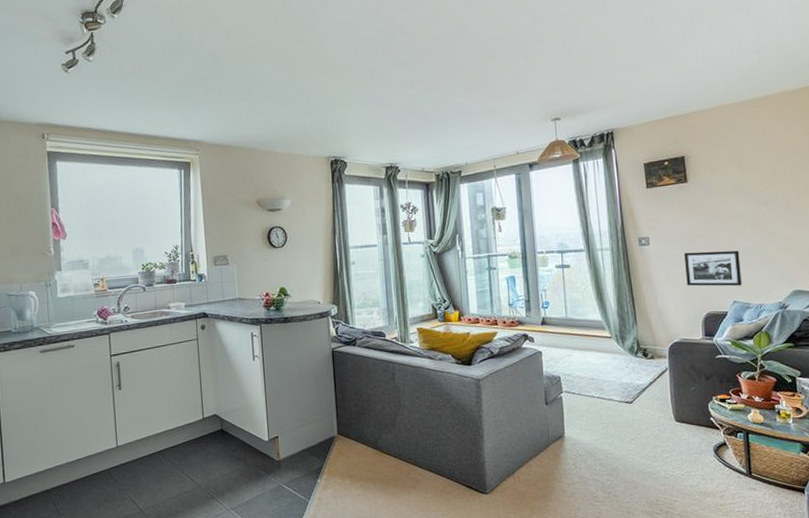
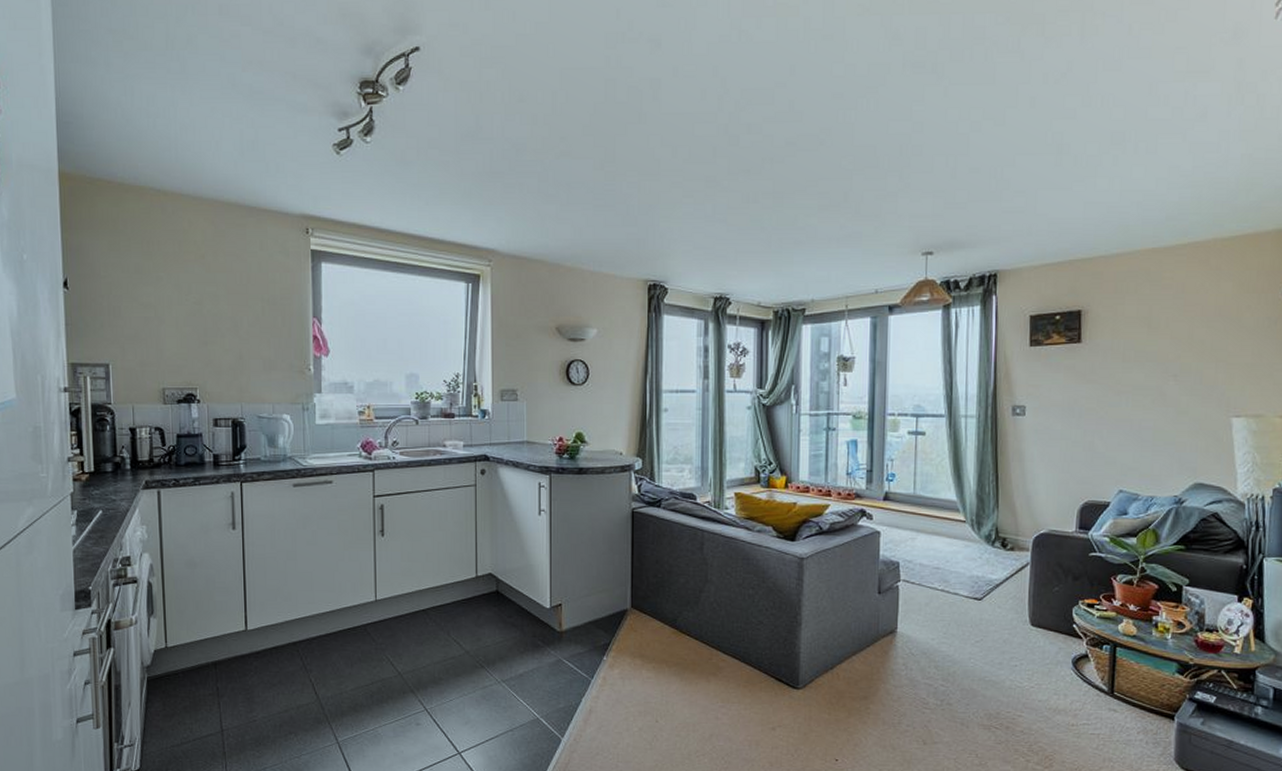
picture frame: present [684,250,742,287] -> none [1065,428,1134,473]

